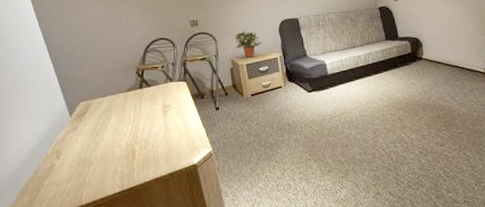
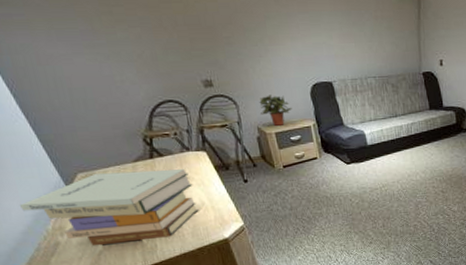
books: none [31,98,174,170] -> present [20,169,199,246]

